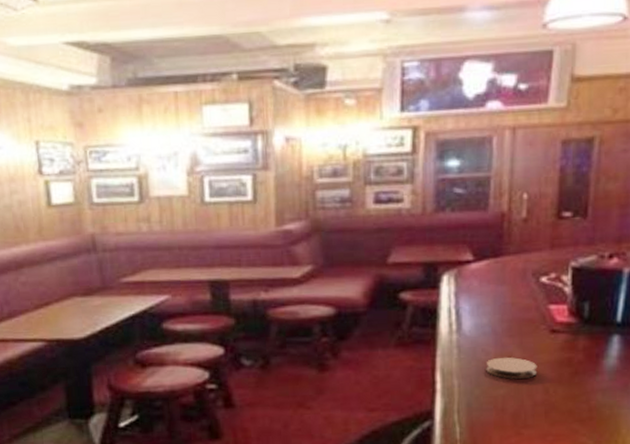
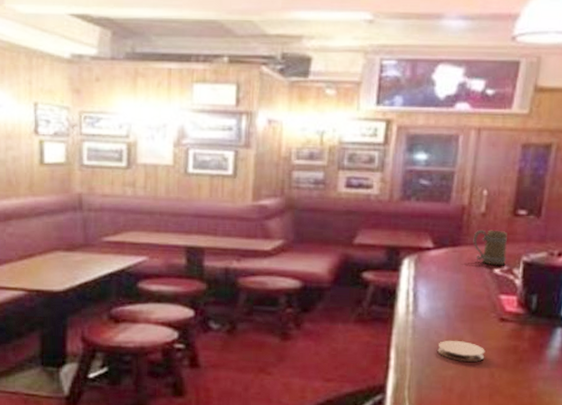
beer mug: none [515,235,553,274] -> present [473,229,507,266]

